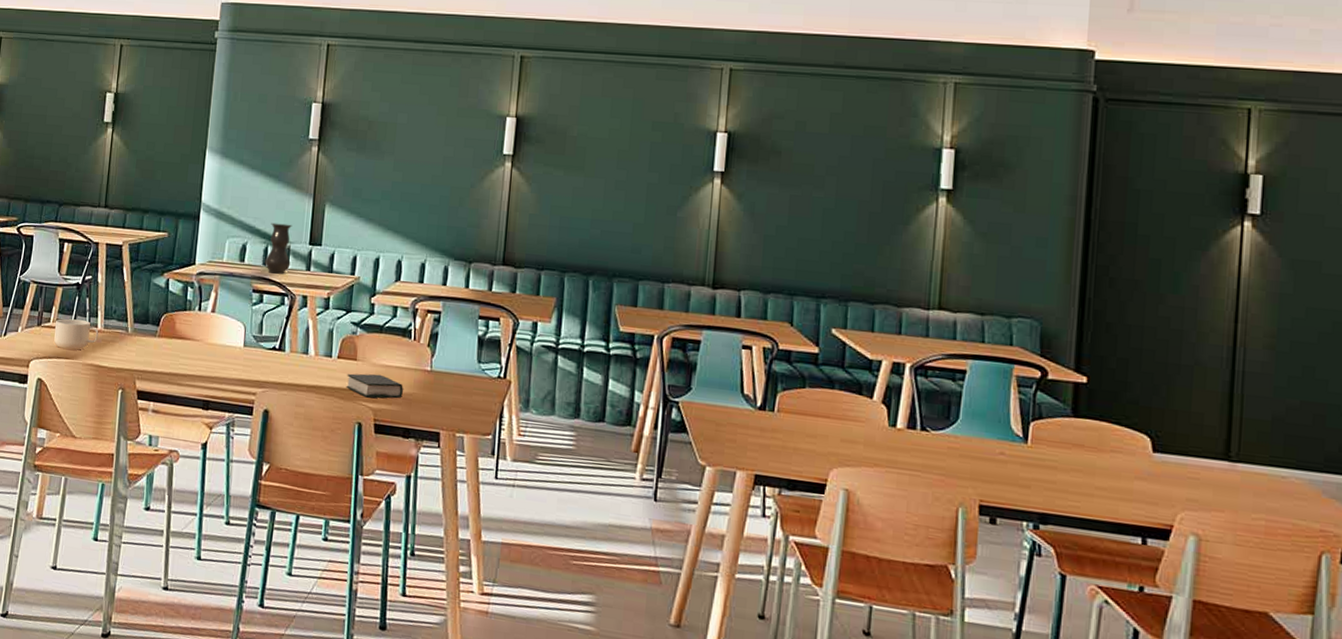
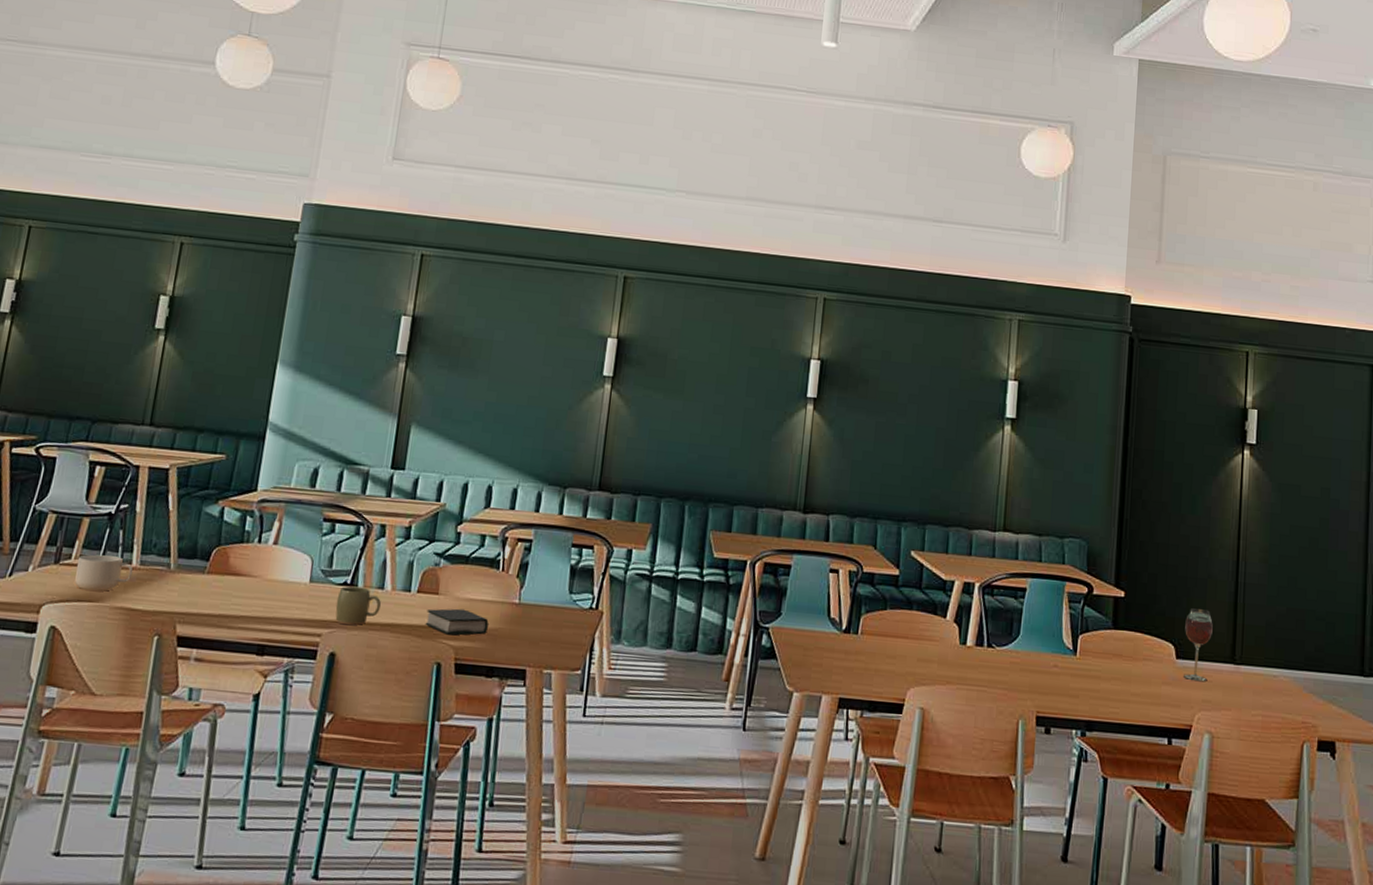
vase: present [265,222,293,275] -> none [339,444,373,501]
mug: none [267,350,306,386] -> present [335,586,381,625]
wineglass: none [1162,397,1201,479] -> present [1184,607,1213,682]

